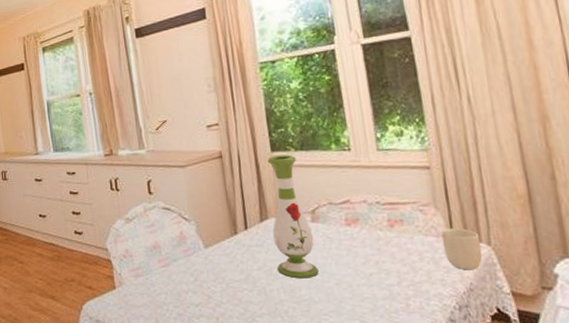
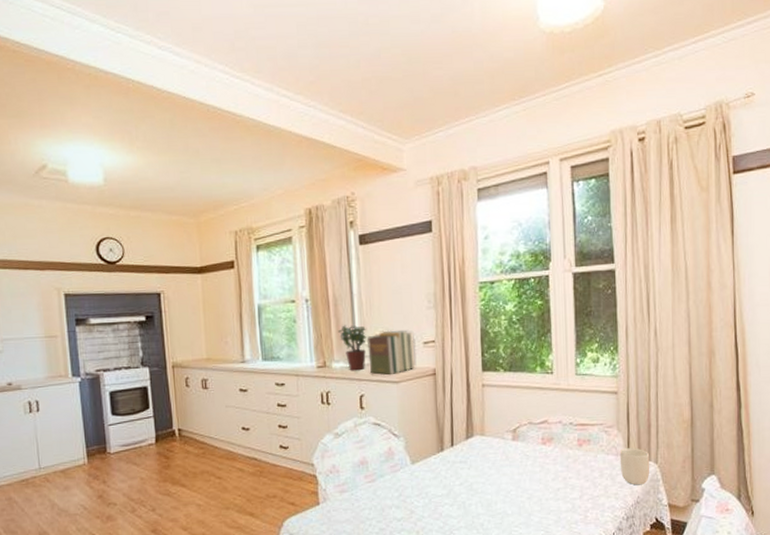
potted plant: none [122,114,151,158] -> present [338,325,368,371]
books: none [150,116,201,161] -> present [366,330,416,376]
vase: present [267,154,319,279] -> none [476,375,514,494]

